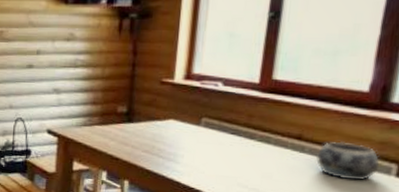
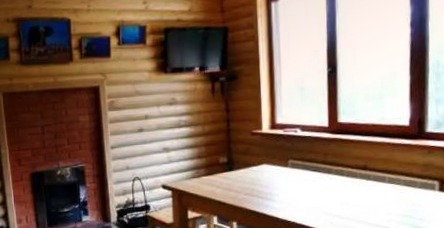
decorative bowl: present [316,141,380,181] -> none [380,167,425,199]

